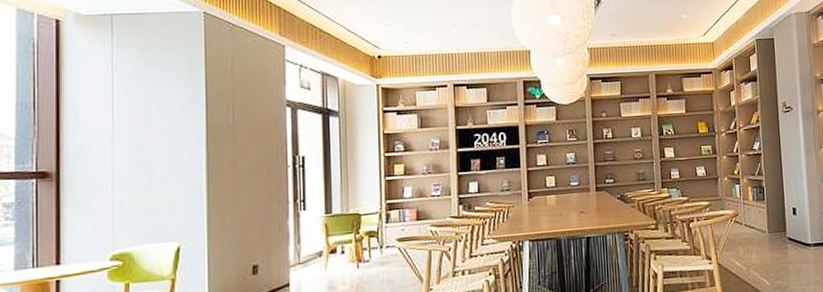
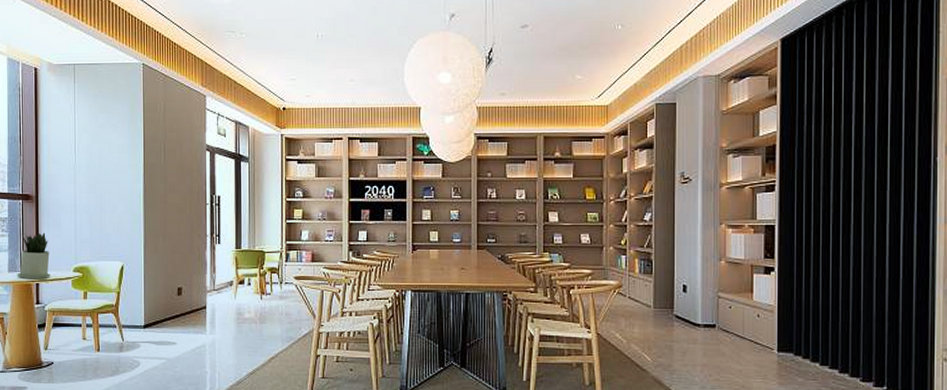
planter: none [27,216,78,277] -> present [17,232,51,280]

